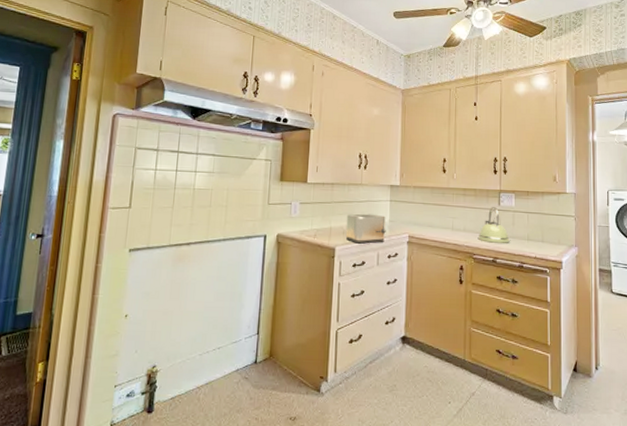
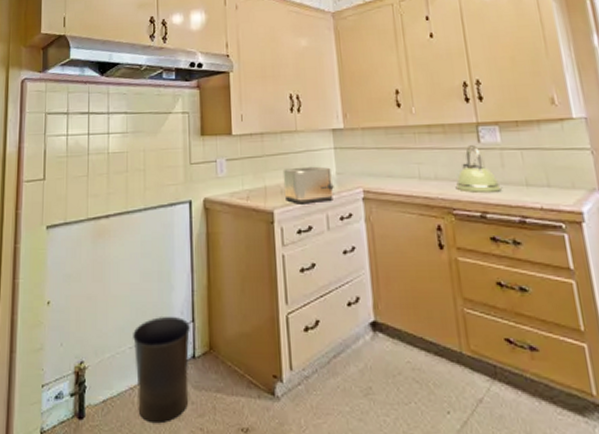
waste bin: none [202,329,255,414] -> present [133,316,190,423]

